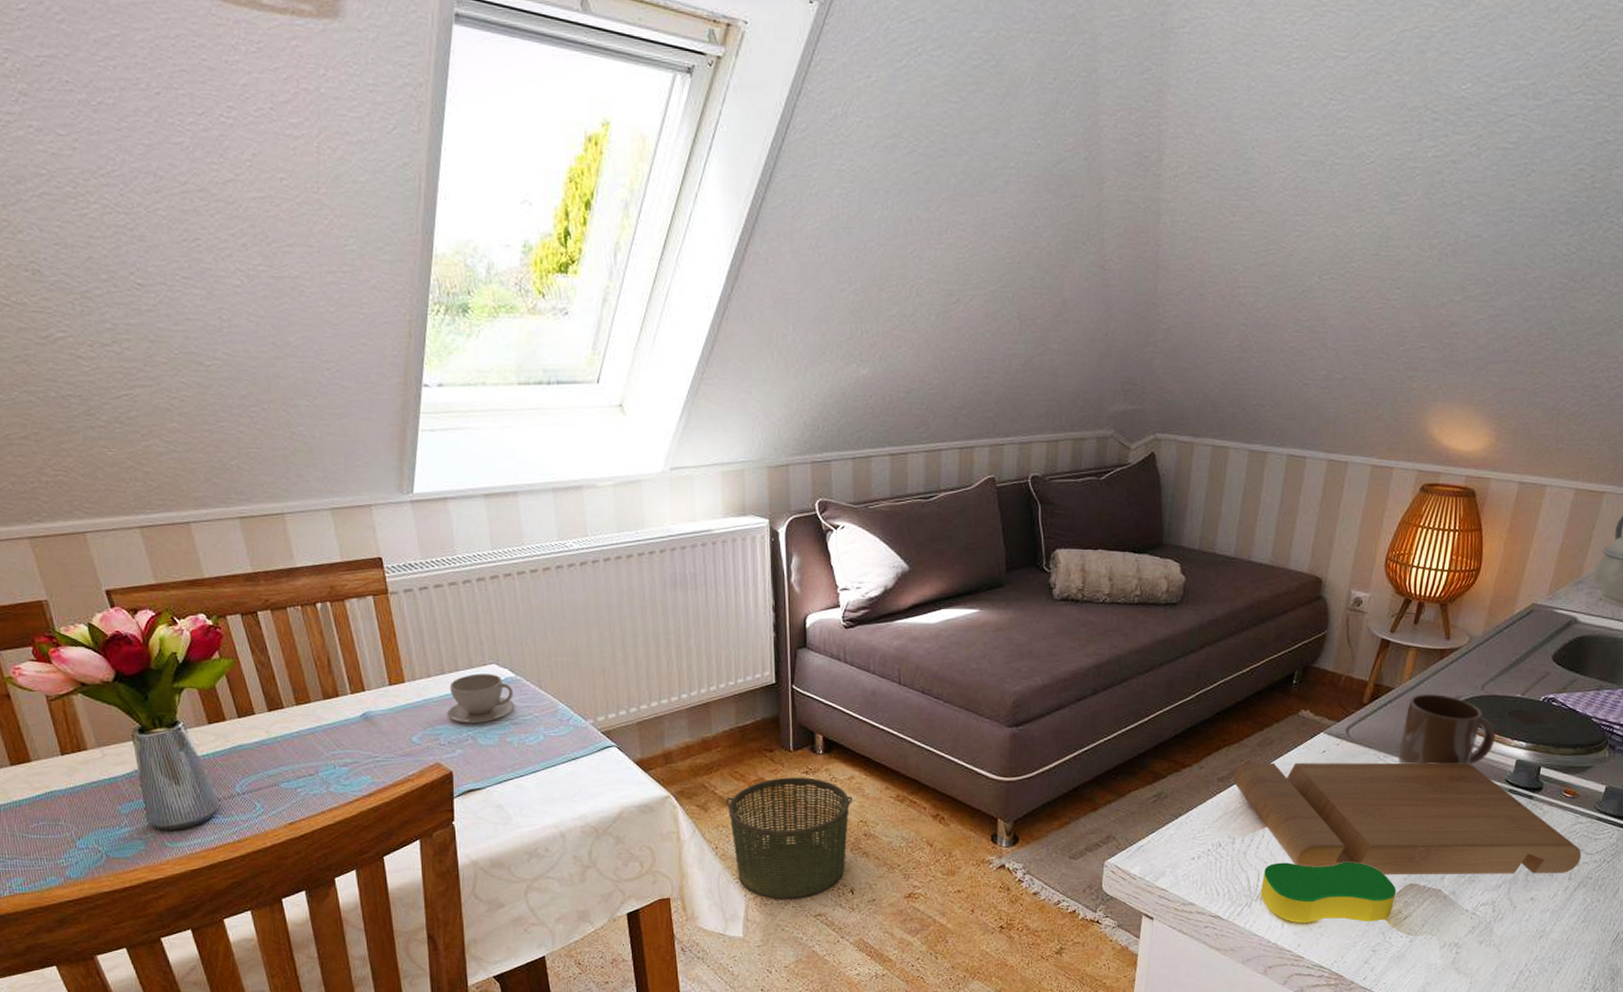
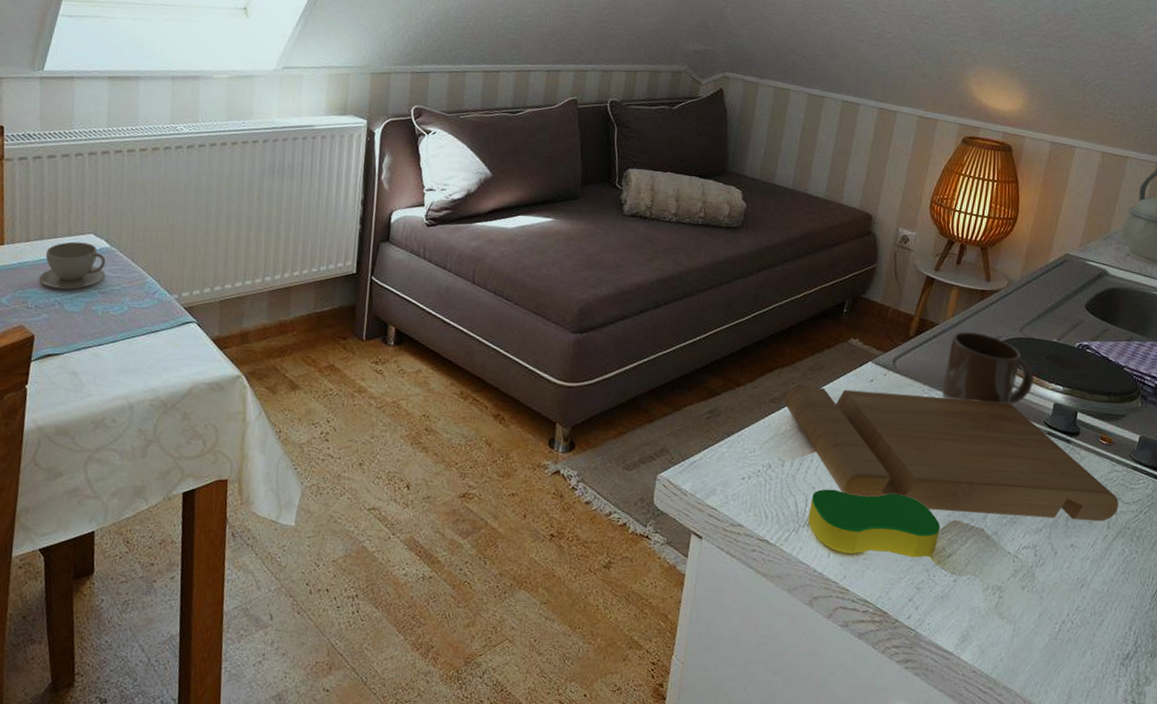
basket: present [726,777,853,899] -> none [294,365,418,491]

